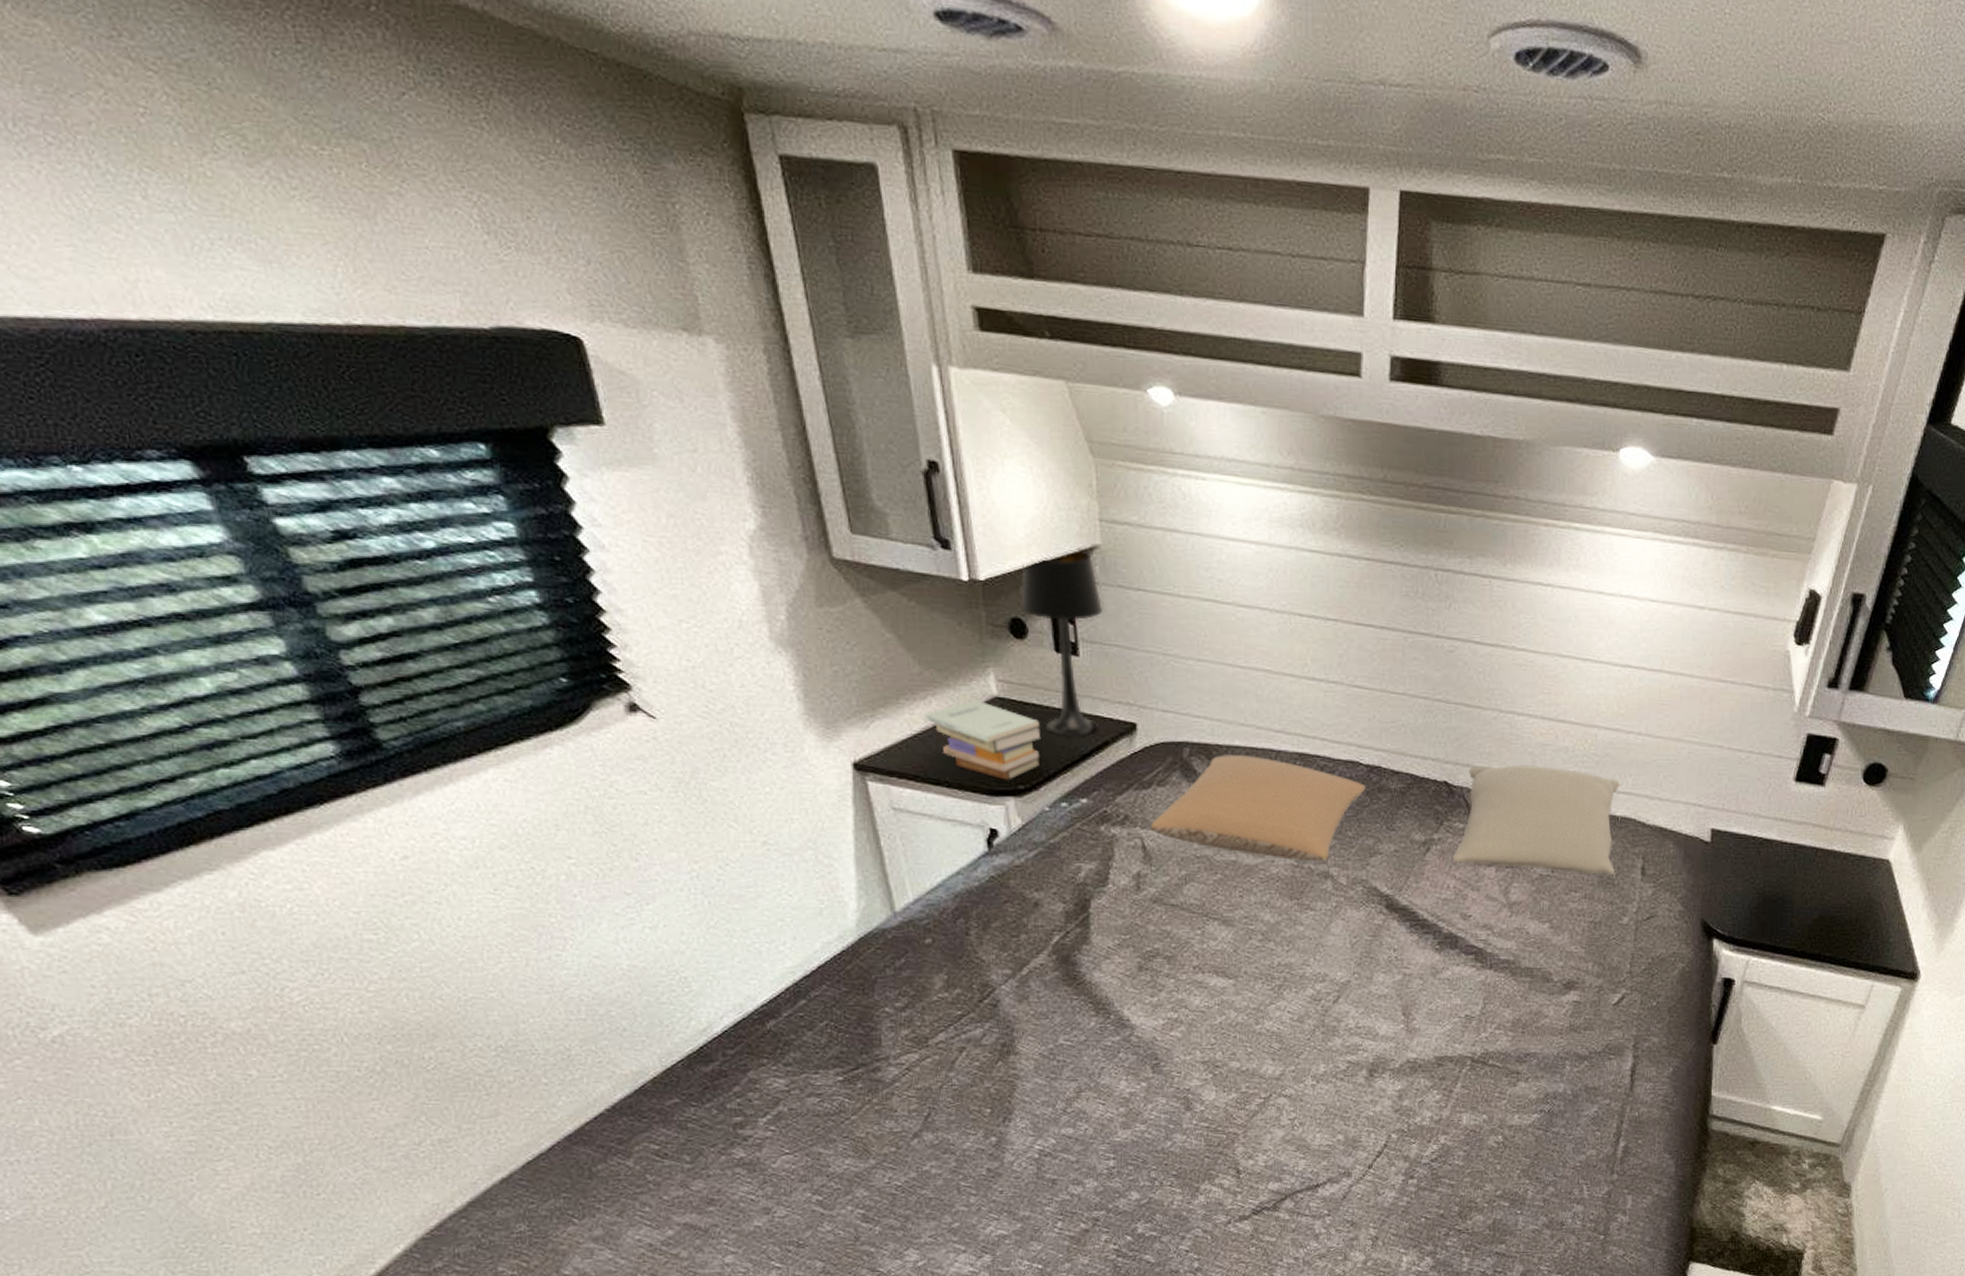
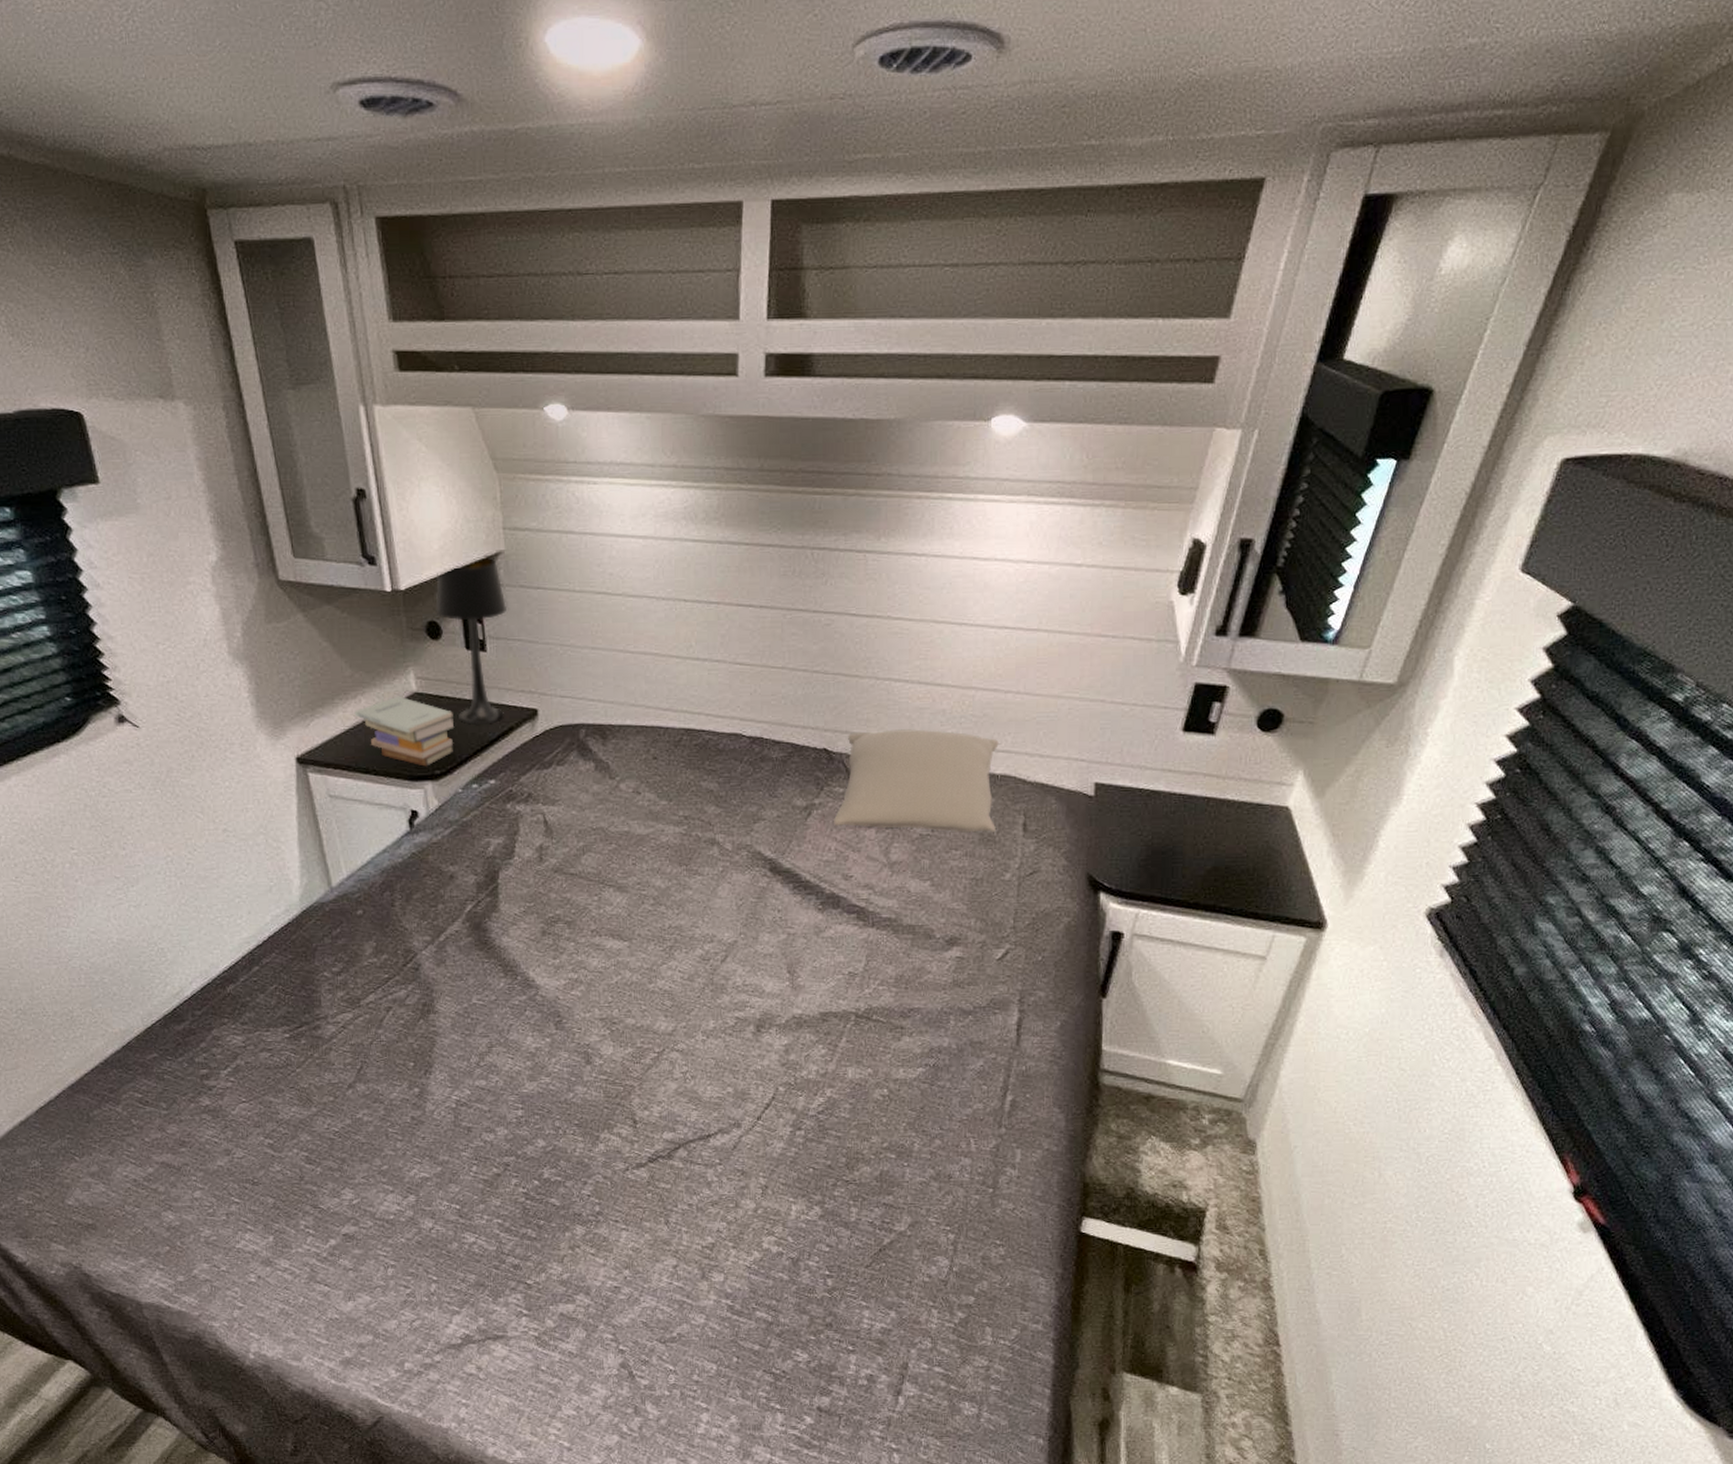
pillow: present [1150,755,1367,861] -> none [551,733,750,829]

